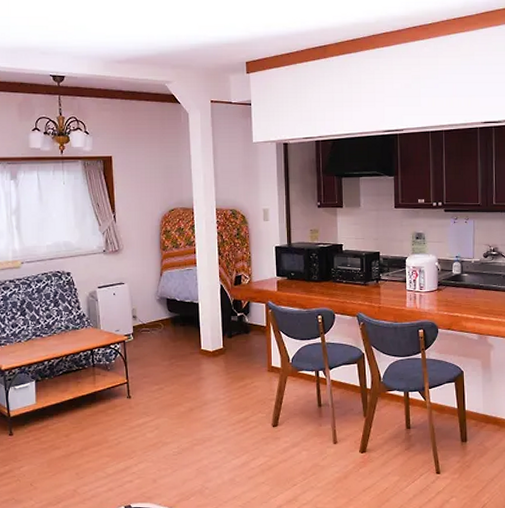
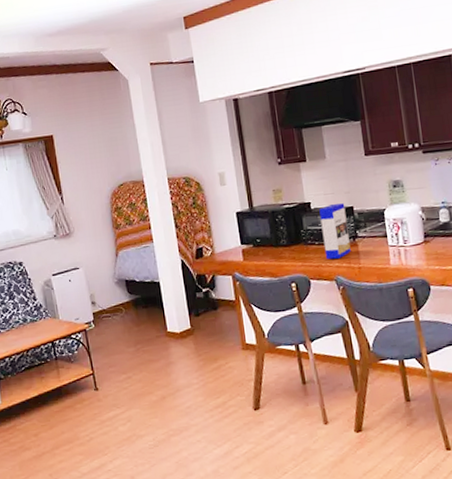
cereal box: none [350,248,373,297] -> present [319,203,351,260]

